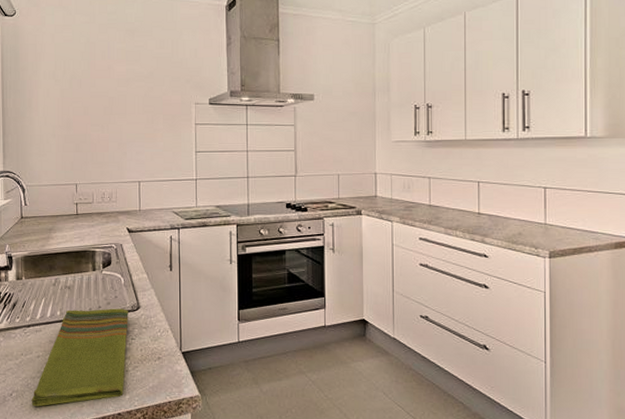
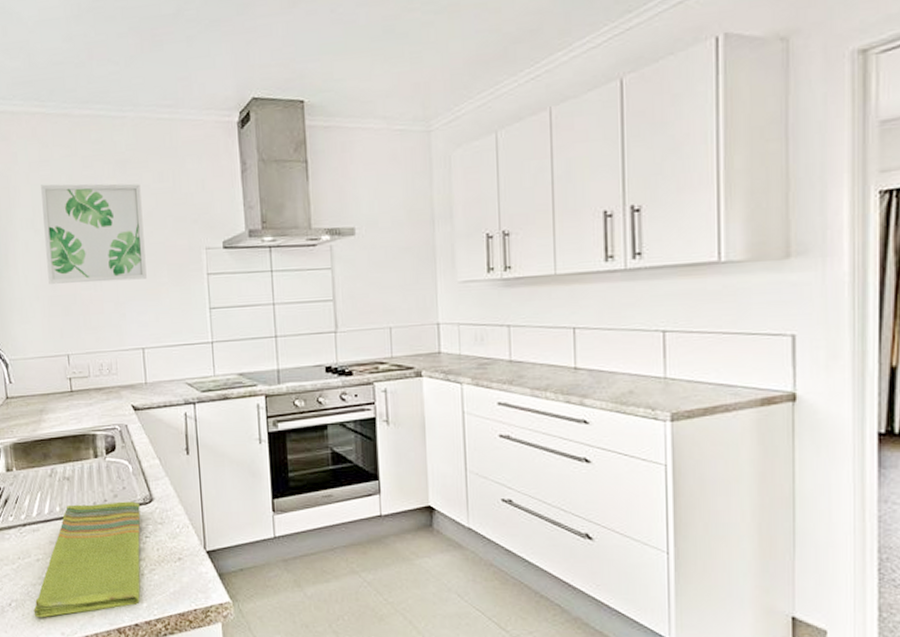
wall art: none [63,44,146,126] -> present [41,183,147,284]

